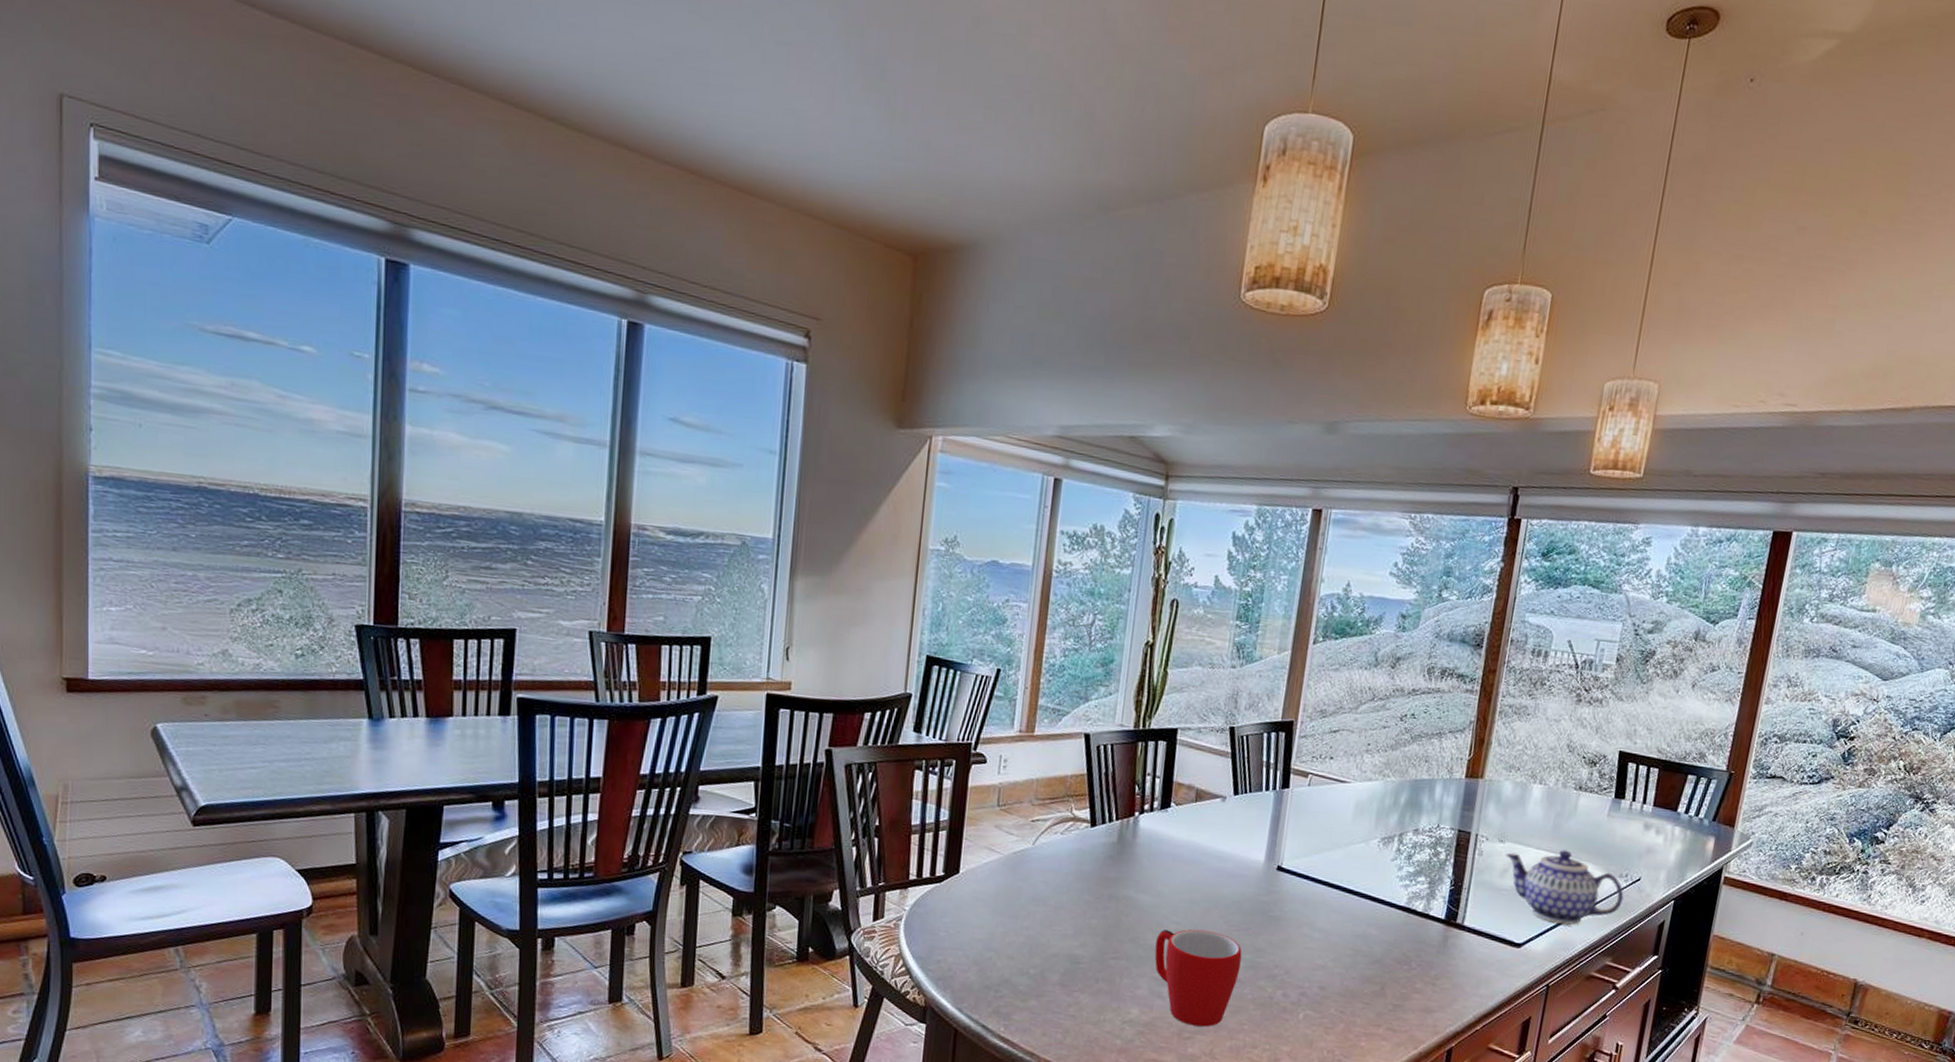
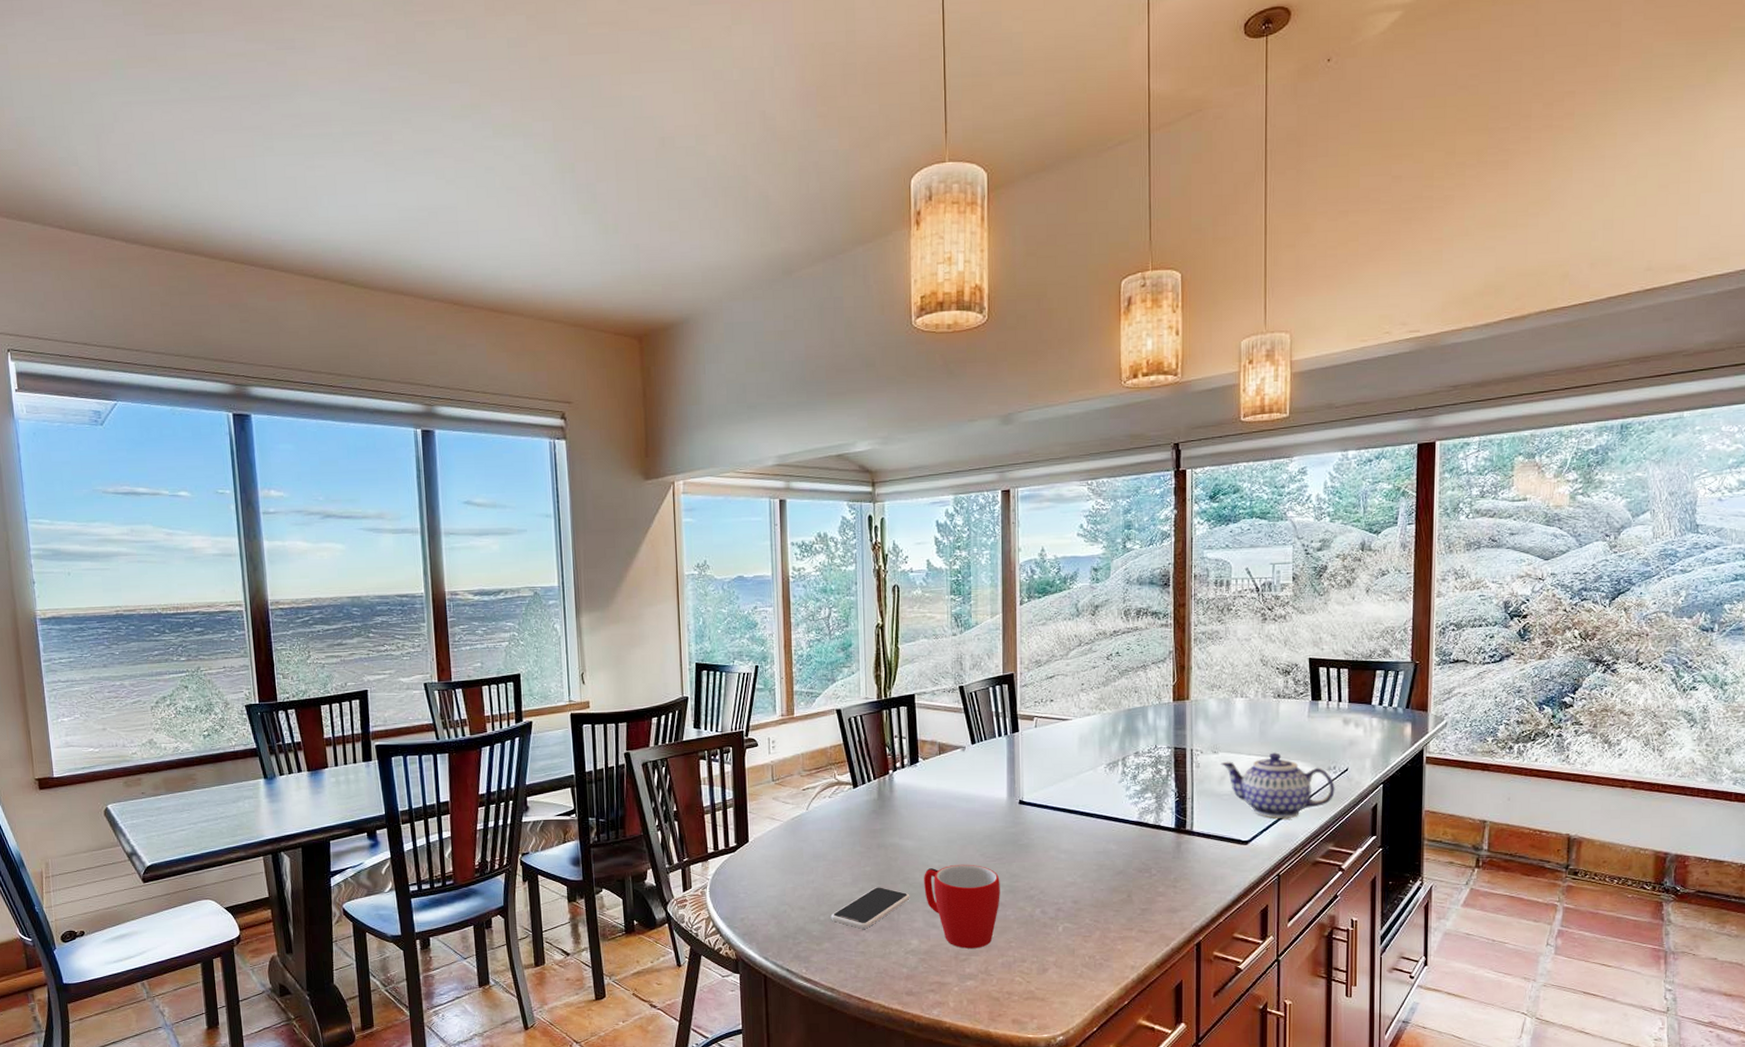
smartphone: none [1042,943,1138,990] -> present [831,887,910,929]

